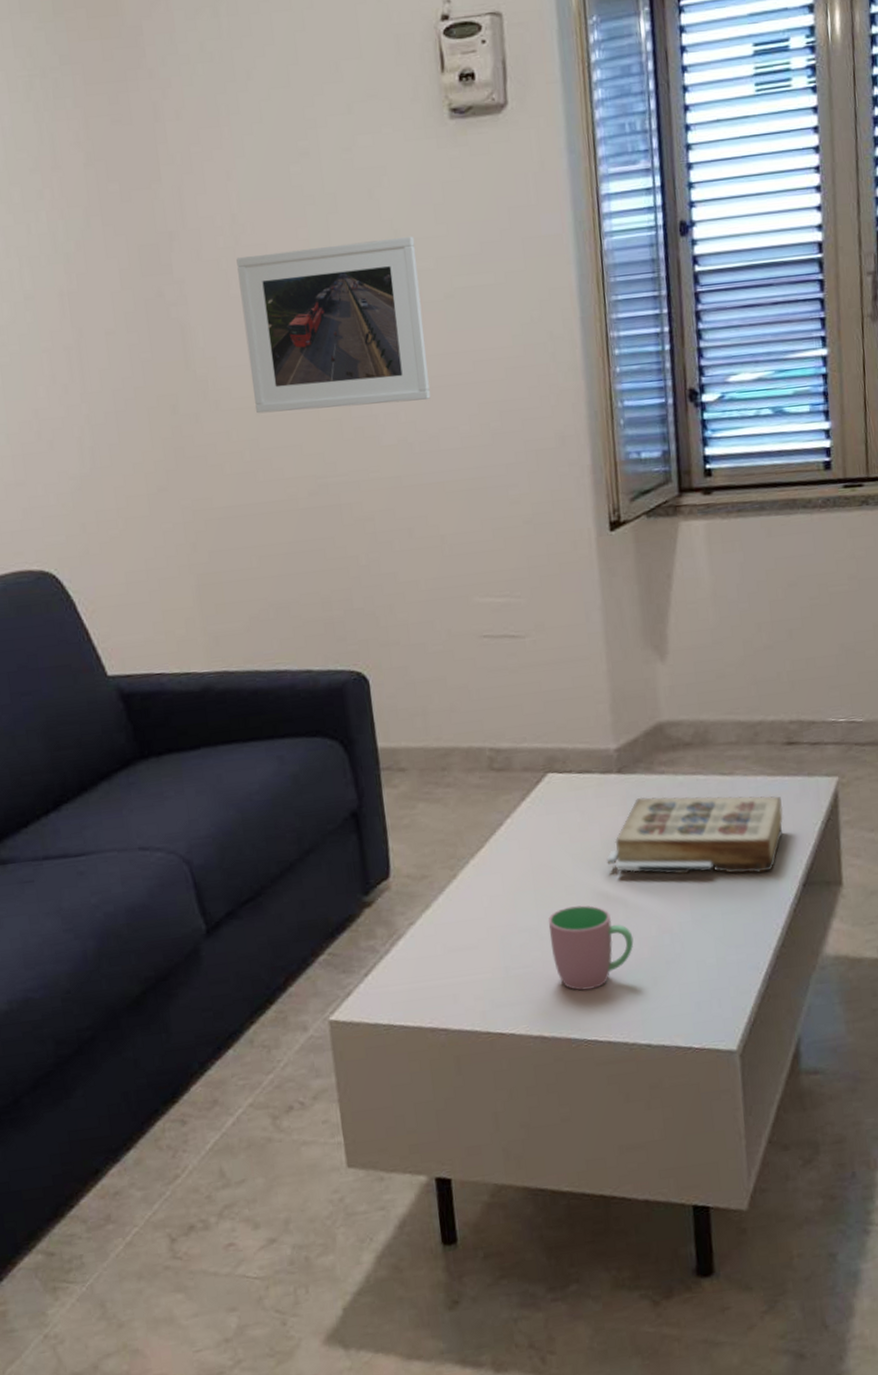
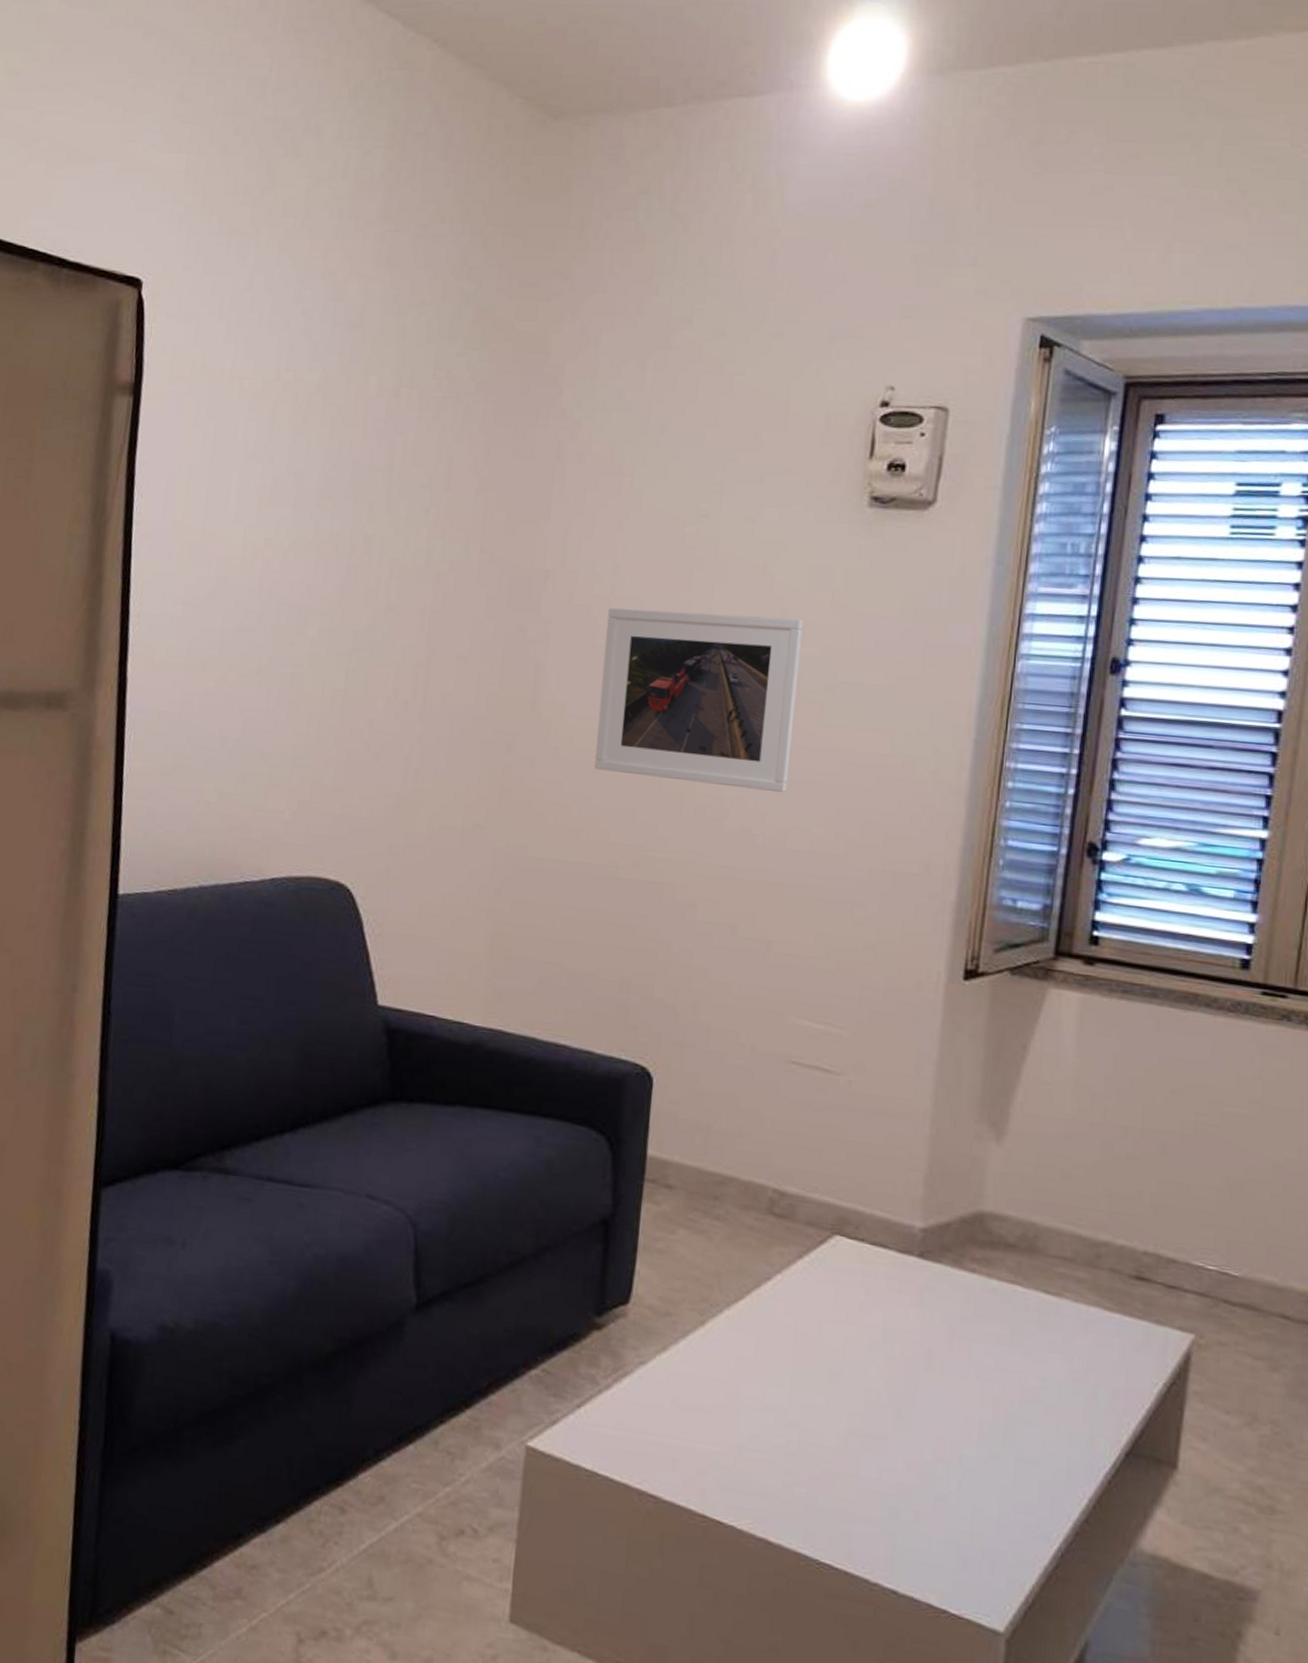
cup: present [548,905,634,991] -> none [798,1396,900,1504]
book: present [606,795,783,875] -> none [885,1292,1117,1426]

